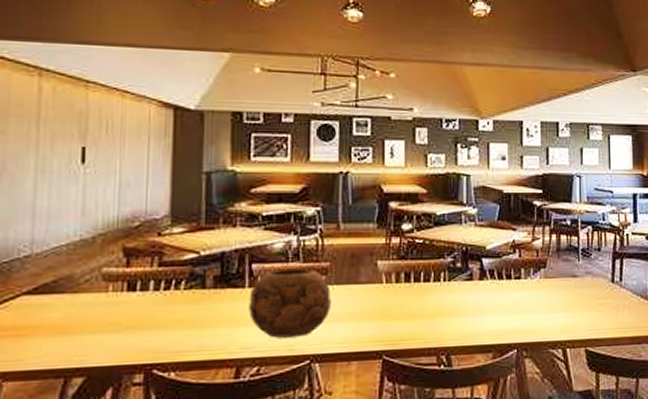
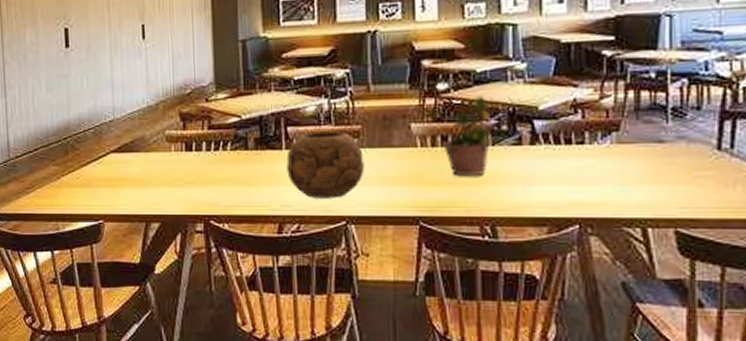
potted plant: none [406,236,449,310] -> present [443,96,492,177]

